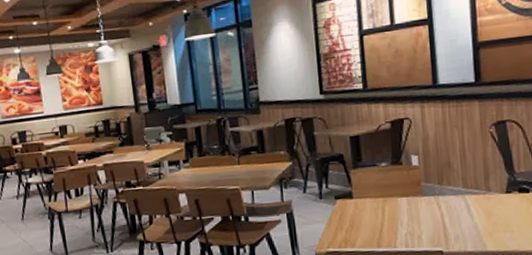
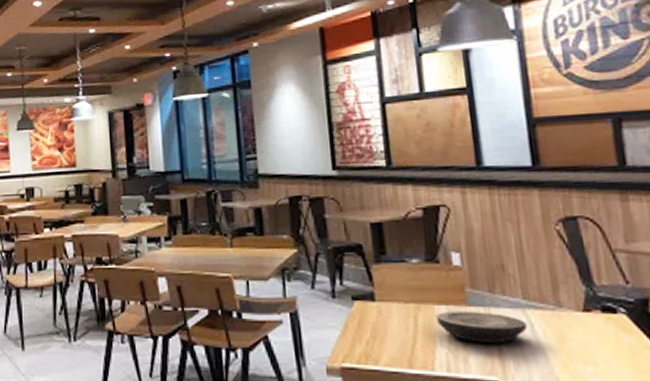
plate: none [398,199,465,224] -> present [436,310,527,344]

